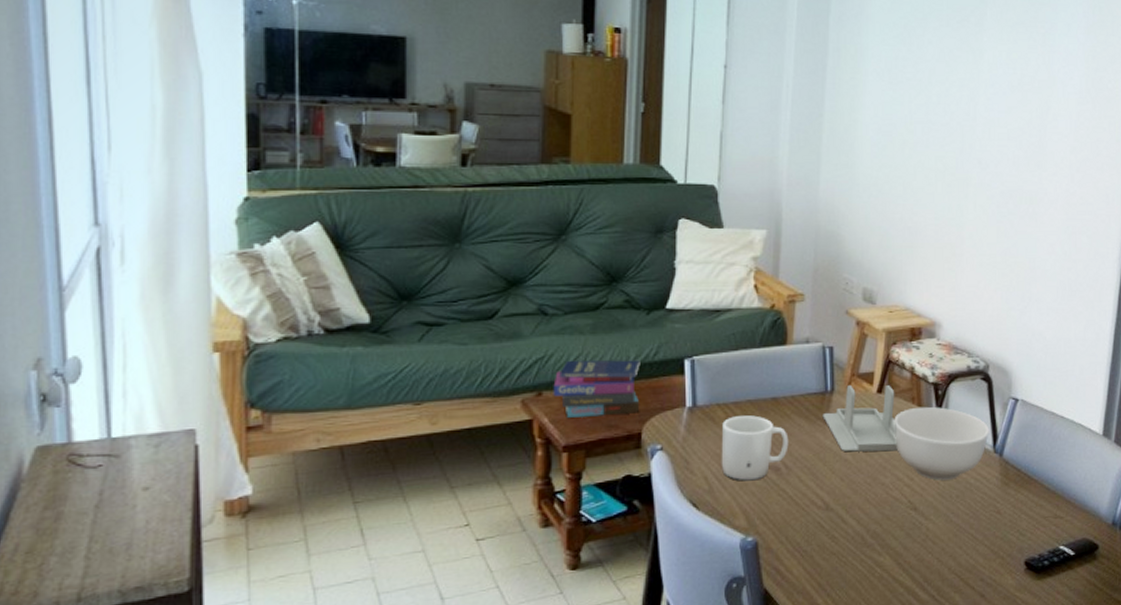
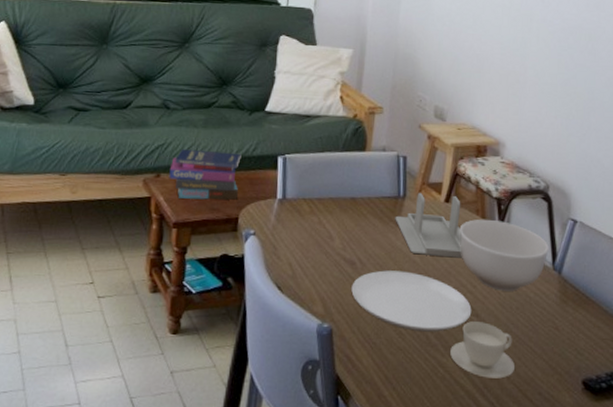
mug: present [721,415,789,481] -> none [304,211,364,272]
plate: none [777,471,909,533] -> present [351,270,472,332]
teacup: none [888,515,957,571] -> present [450,321,516,379]

